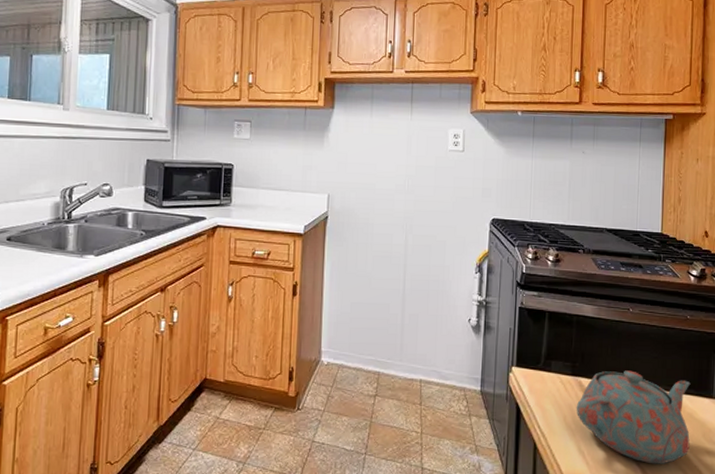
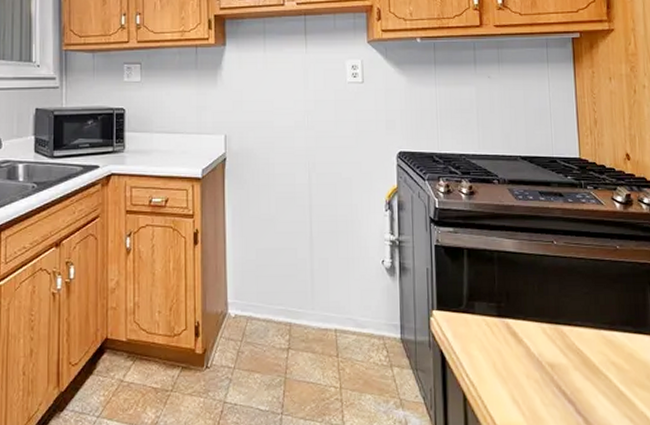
teapot: present [576,370,691,464] -> none [505,308,634,412]

